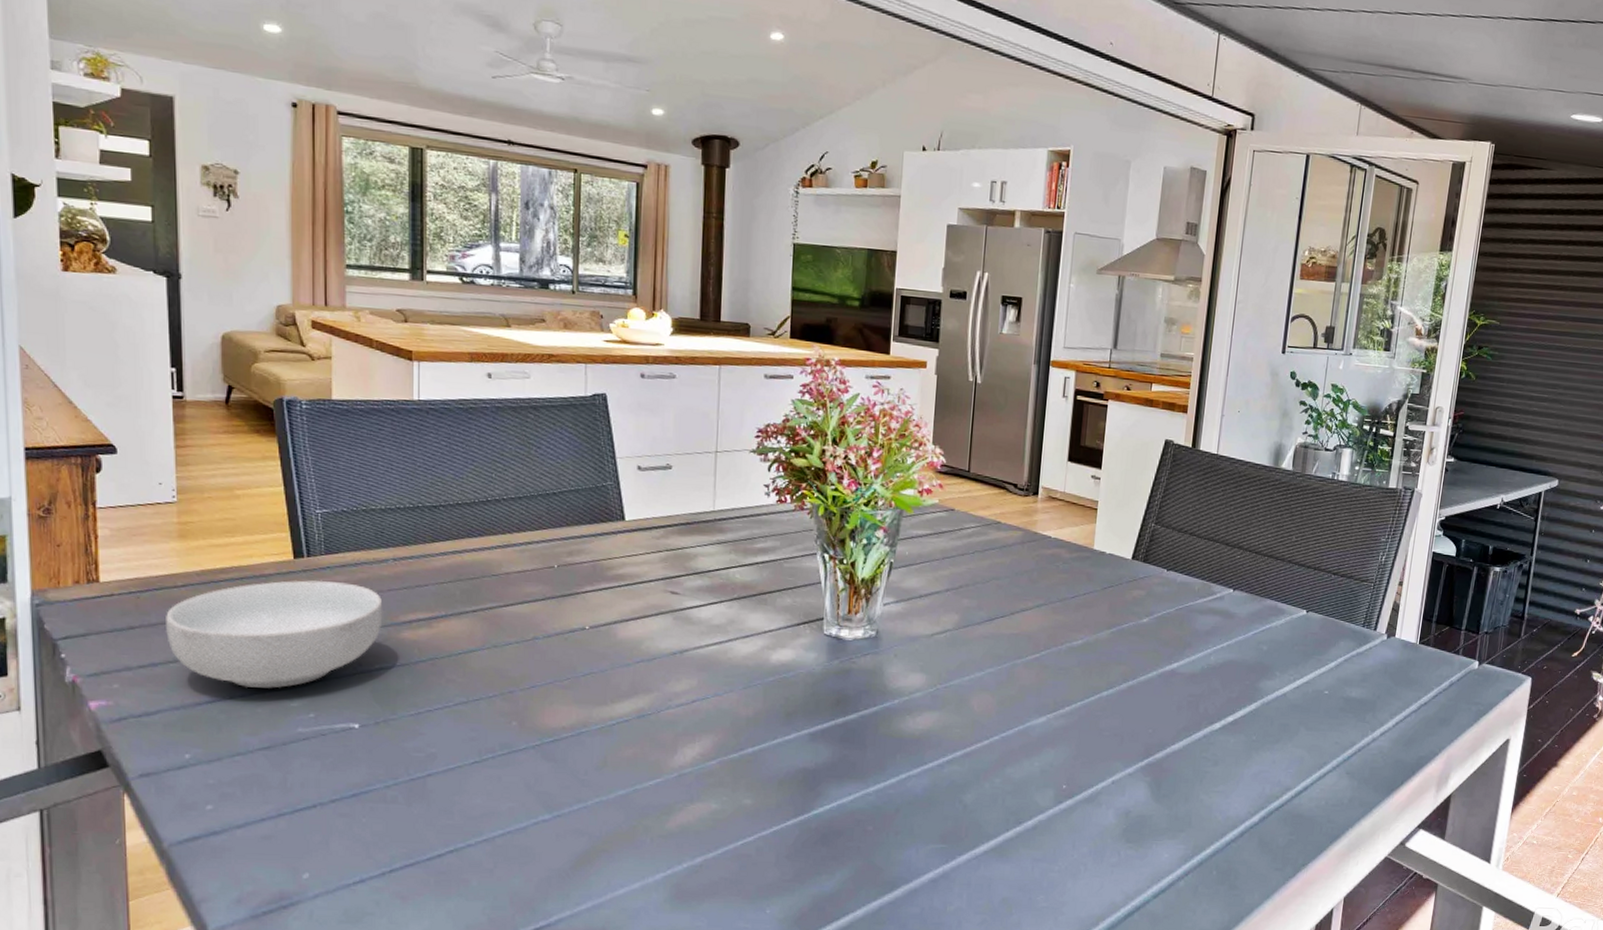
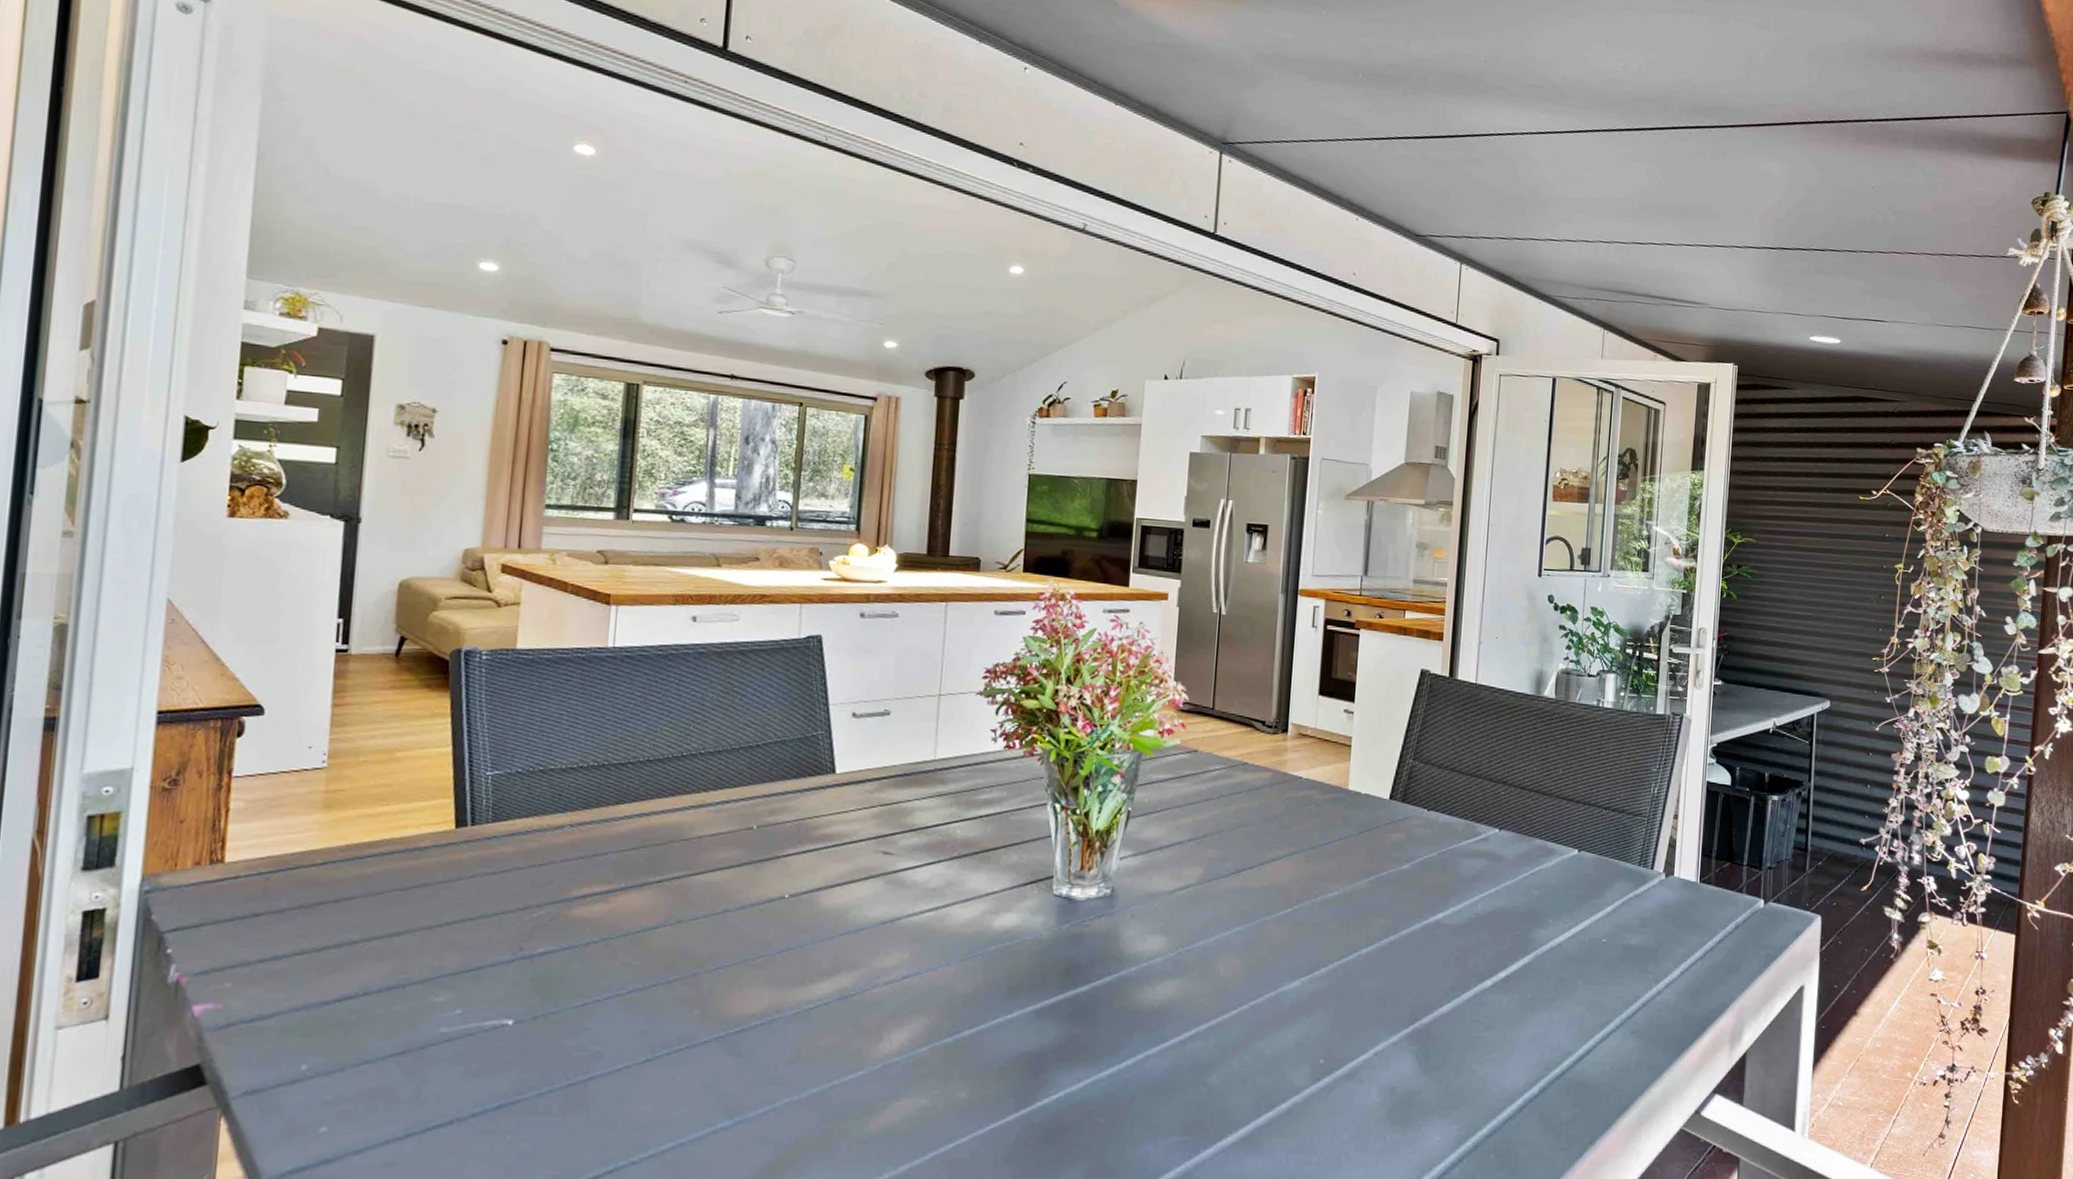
cereal bowl: present [166,580,383,689] -> none [296,851,554,981]

